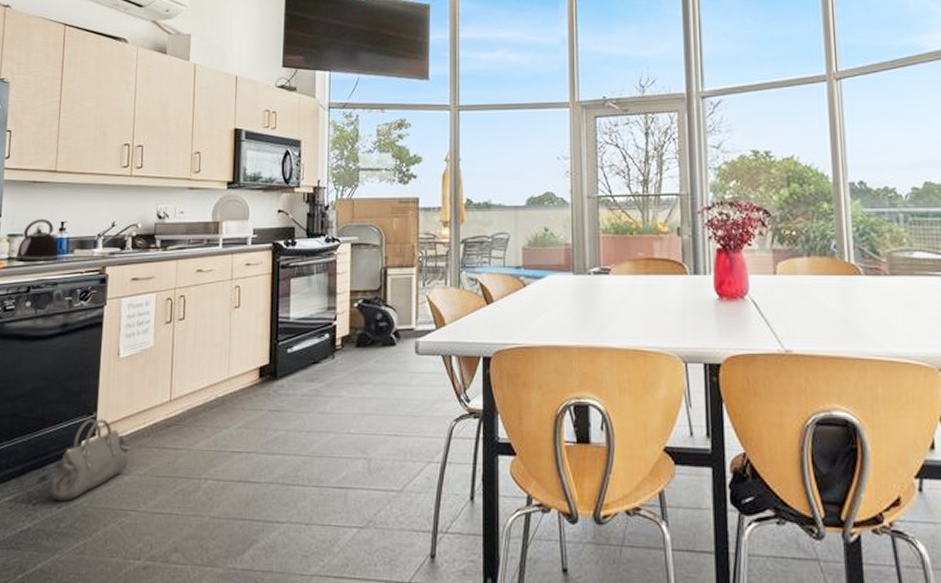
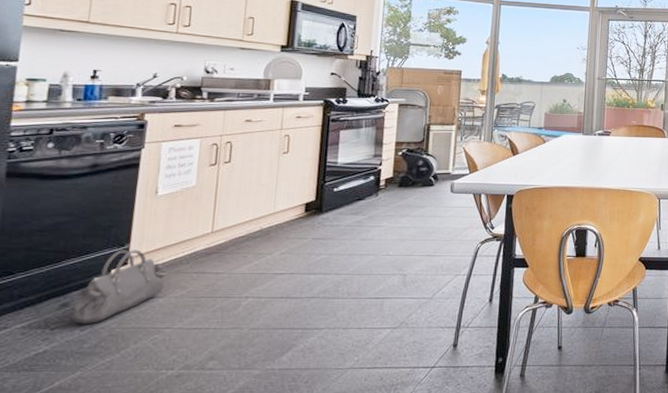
kettle: present [15,219,59,263] -> none [35,66,90,107]

